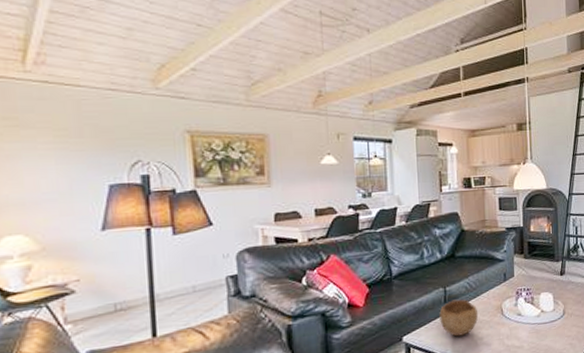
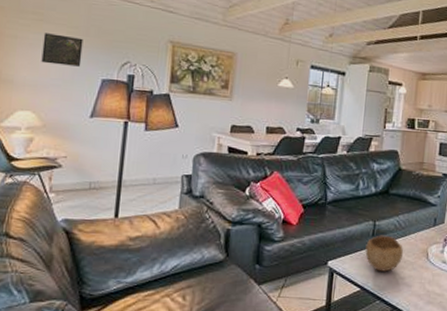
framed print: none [23,140,79,176] -> present [41,33,83,67]

